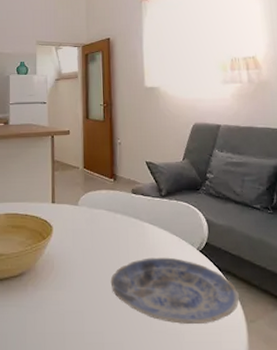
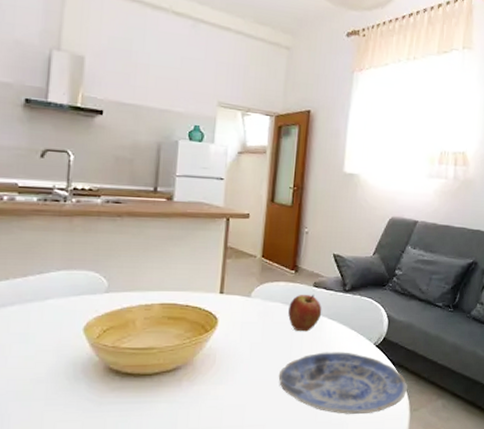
apple: none [112,200,143,238] -> present [288,294,322,332]

